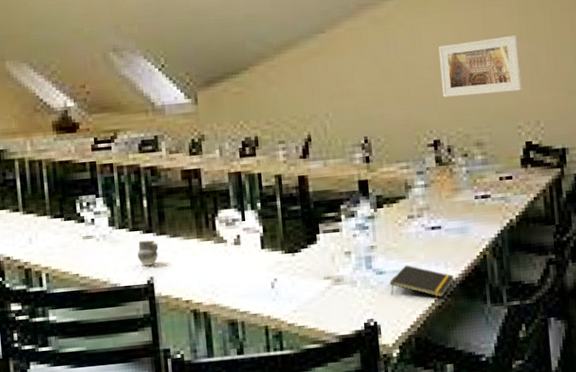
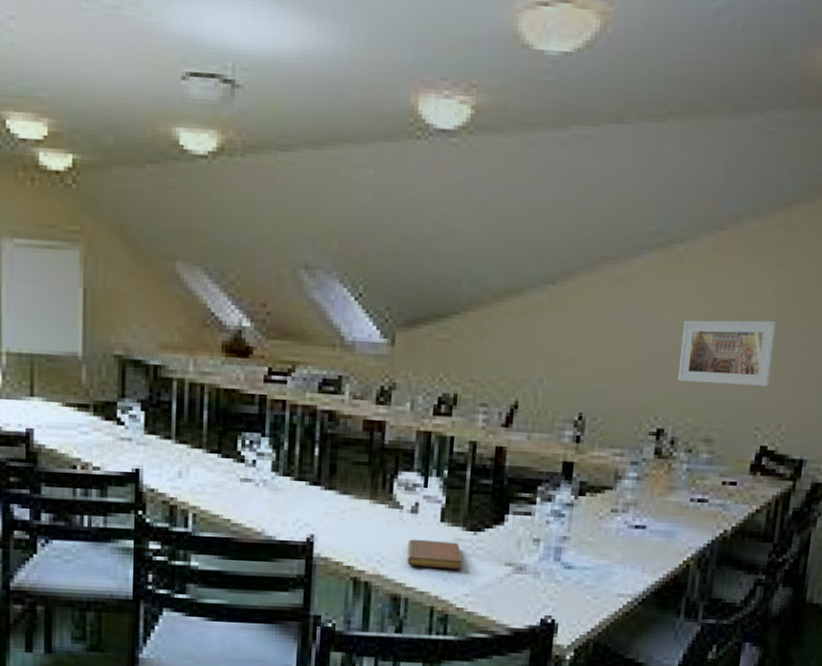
cup: present [137,240,159,266] -> none [299,492,325,522]
notebook: none [237,265,287,292] -> present [407,539,463,570]
notepad: present [389,265,455,298] -> none [576,563,650,604]

